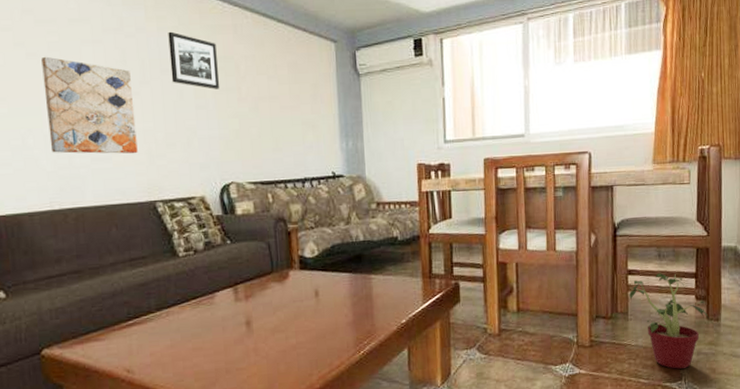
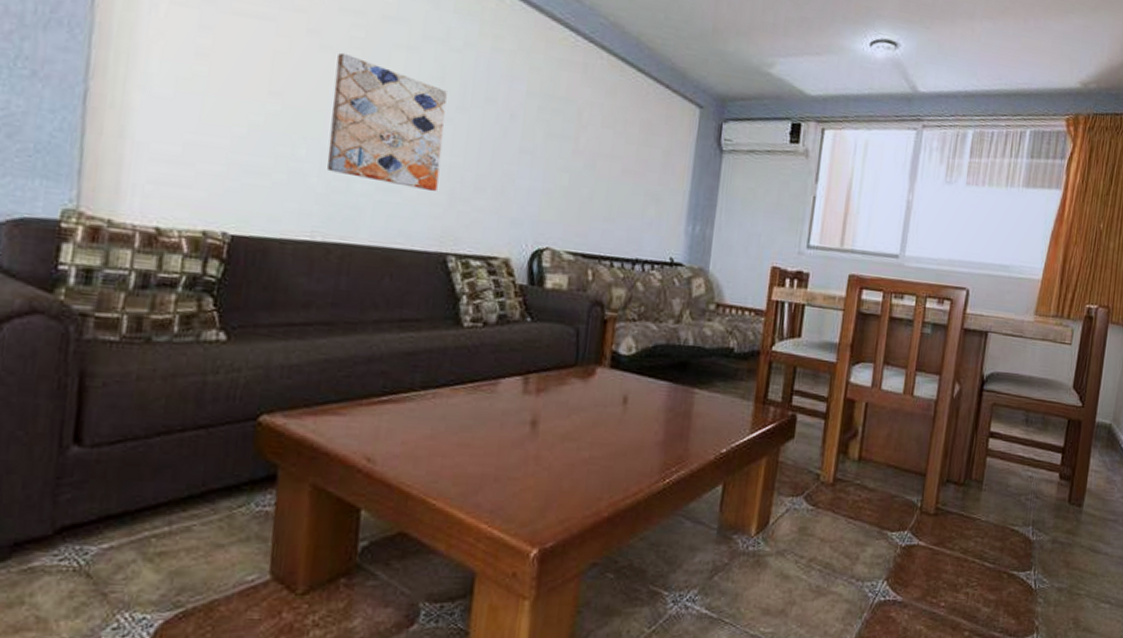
picture frame: present [168,31,220,89] -> none [496,55,559,135]
potted plant: present [629,272,709,369] -> none [987,440,1071,557]

